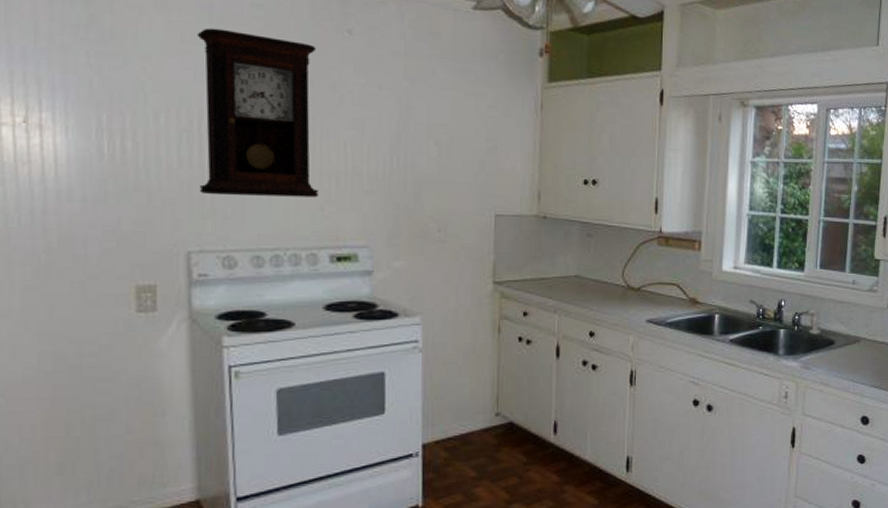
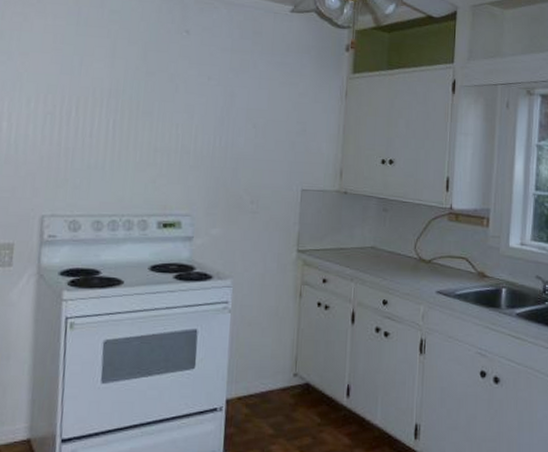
pendulum clock: present [196,28,318,198] -> none [55,30,159,171]

